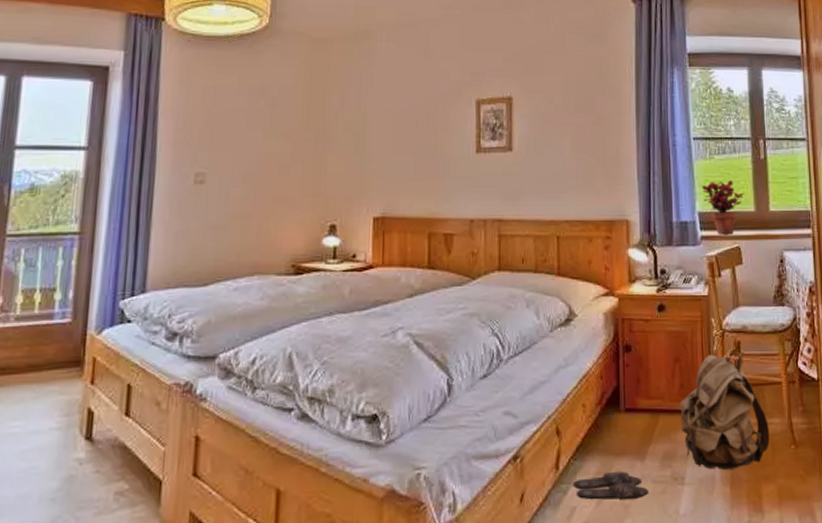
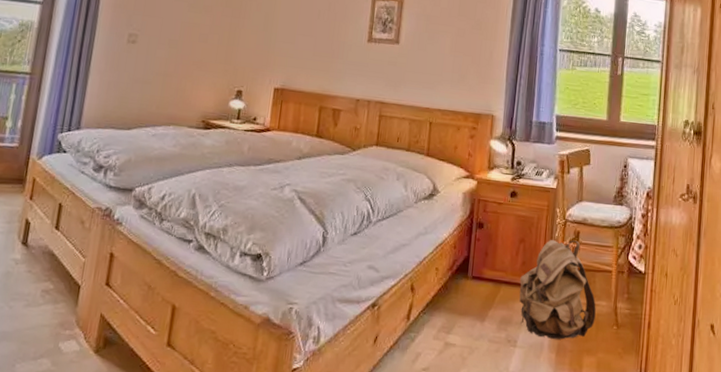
slippers: present [573,471,648,500] -> none [420,327,484,353]
potted plant: present [701,181,745,235] -> none [561,90,600,139]

